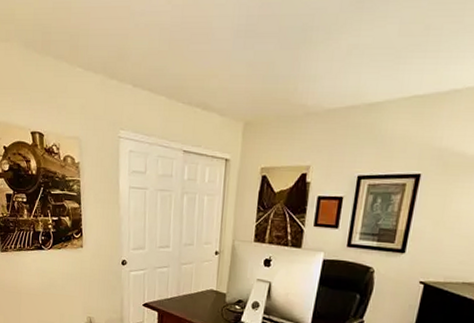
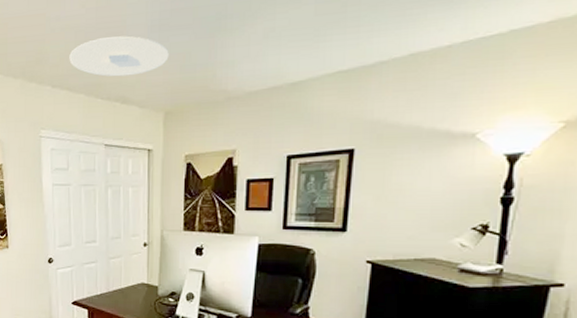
ceiling light: none [152,39,253,82] -> present [69,36,169,77]

